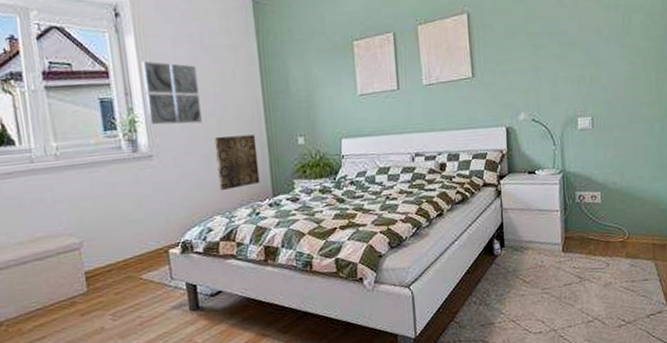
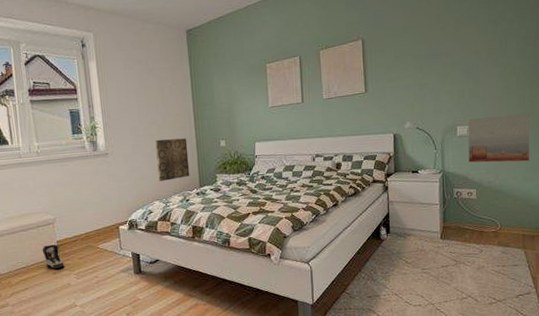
shoe: none [64,276,95,309] -> present [41,244,64,269]
wall art: present [141,61,202,125] -> none [101,81,146,130]
wall art: none [590,102,658,161] -> present [468,113,529,163]

